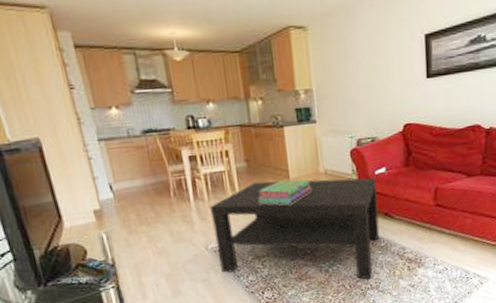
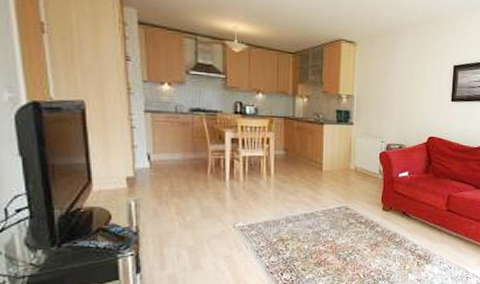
coffee table: present [210,177,380,280] -> none [244,170,400,271]
stack of books: present [258,179,312,205] -> none [291,172,341,194]

